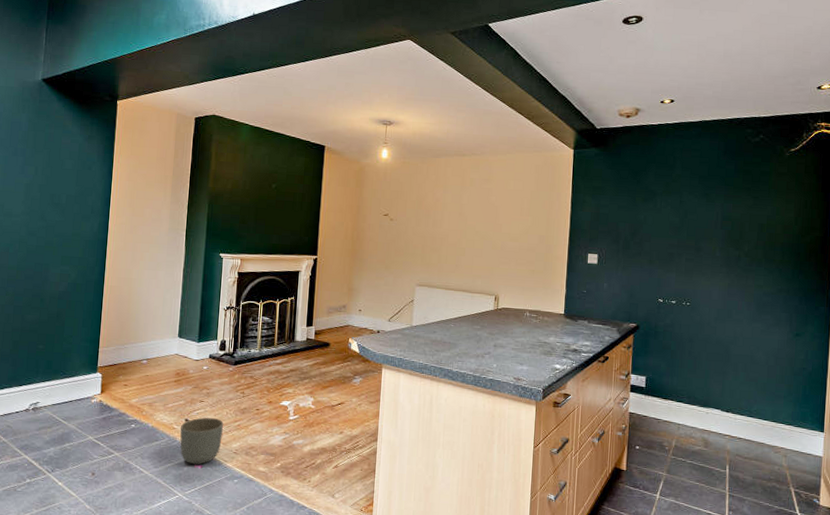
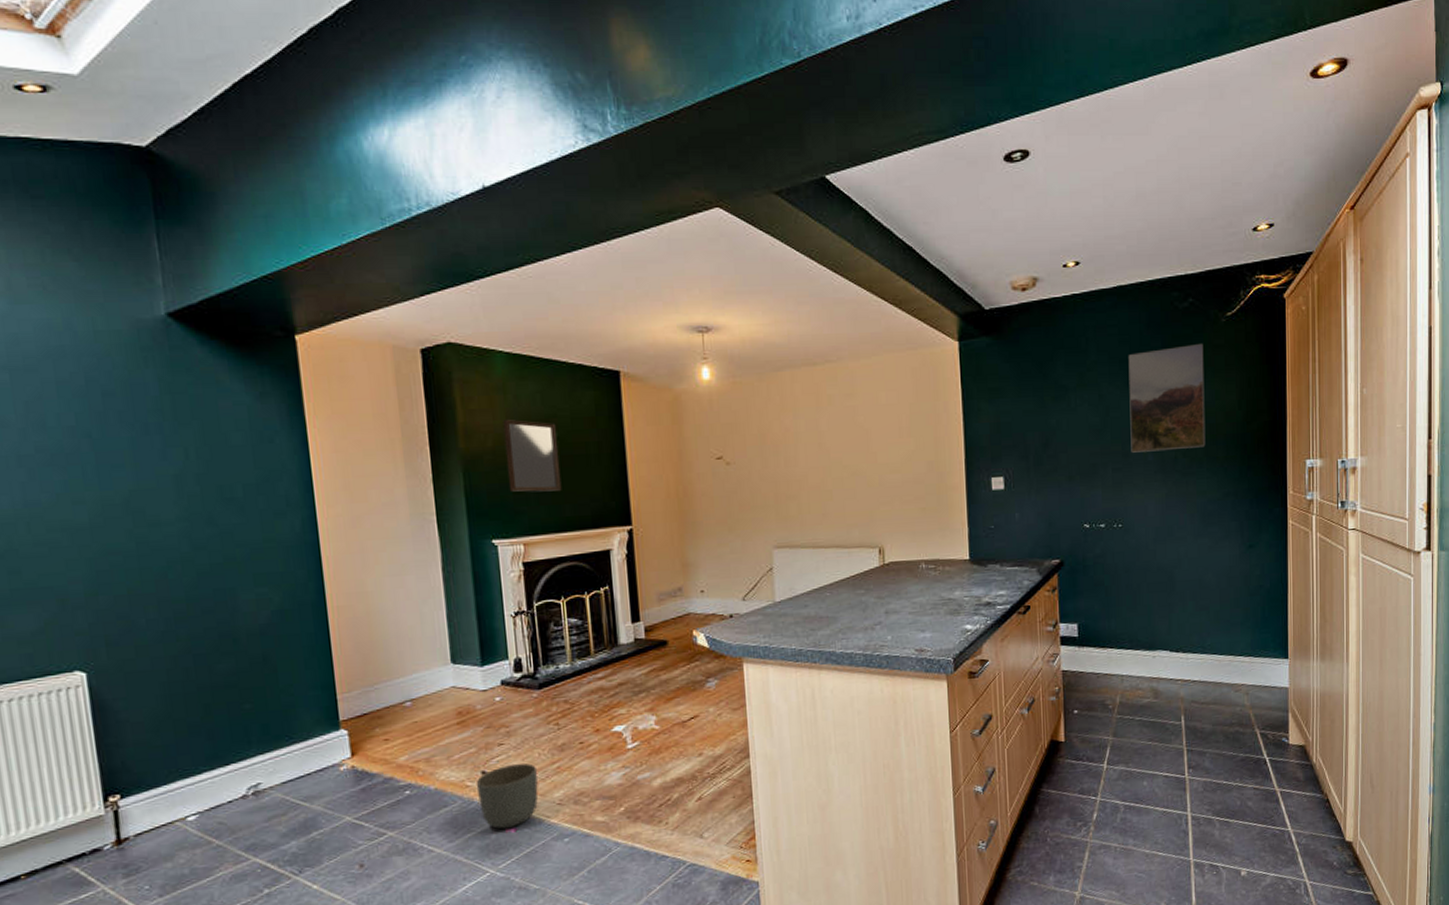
home mirror: none [237,170,276,225] -> present [503,418,562,492]
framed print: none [702,170,769,251] -> present [1128,343,1206,453]

